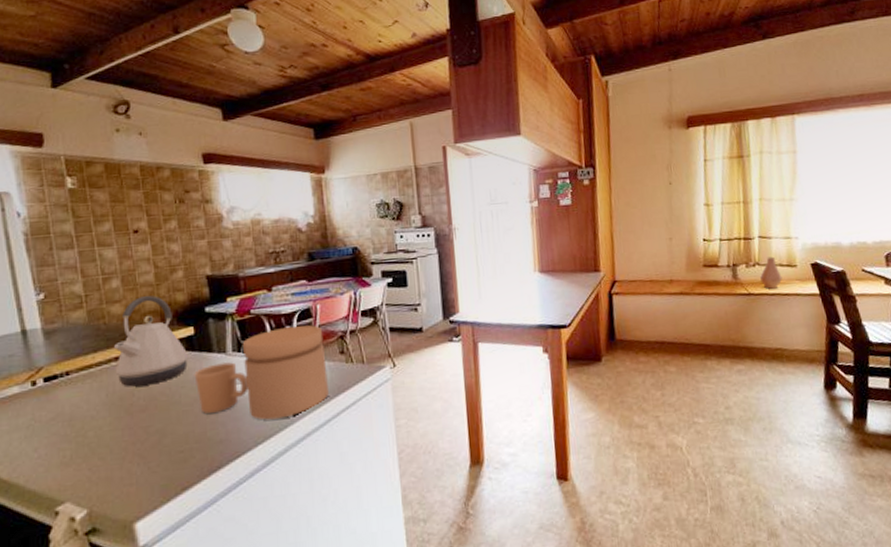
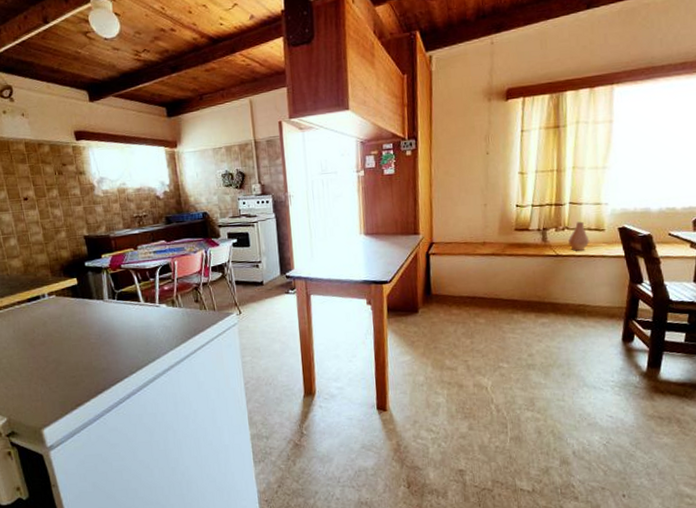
kettle: present [114,295,189,387] -> none [16,252,75,326]
mug: present [194,361,249,414] -> none [79,306,123,348]
jar: present [242,325,329,420] -> none [116,278,187,354]

